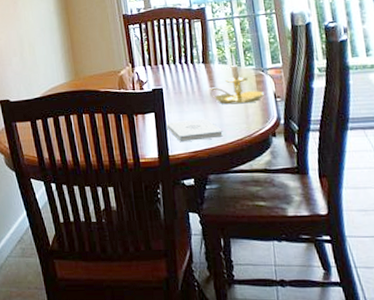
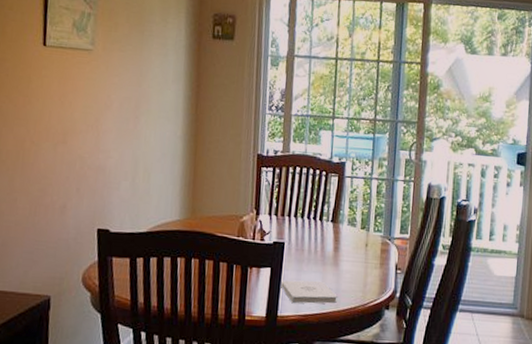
candle holder: present [207,53,264,105] -> none [331,216,386,271]

